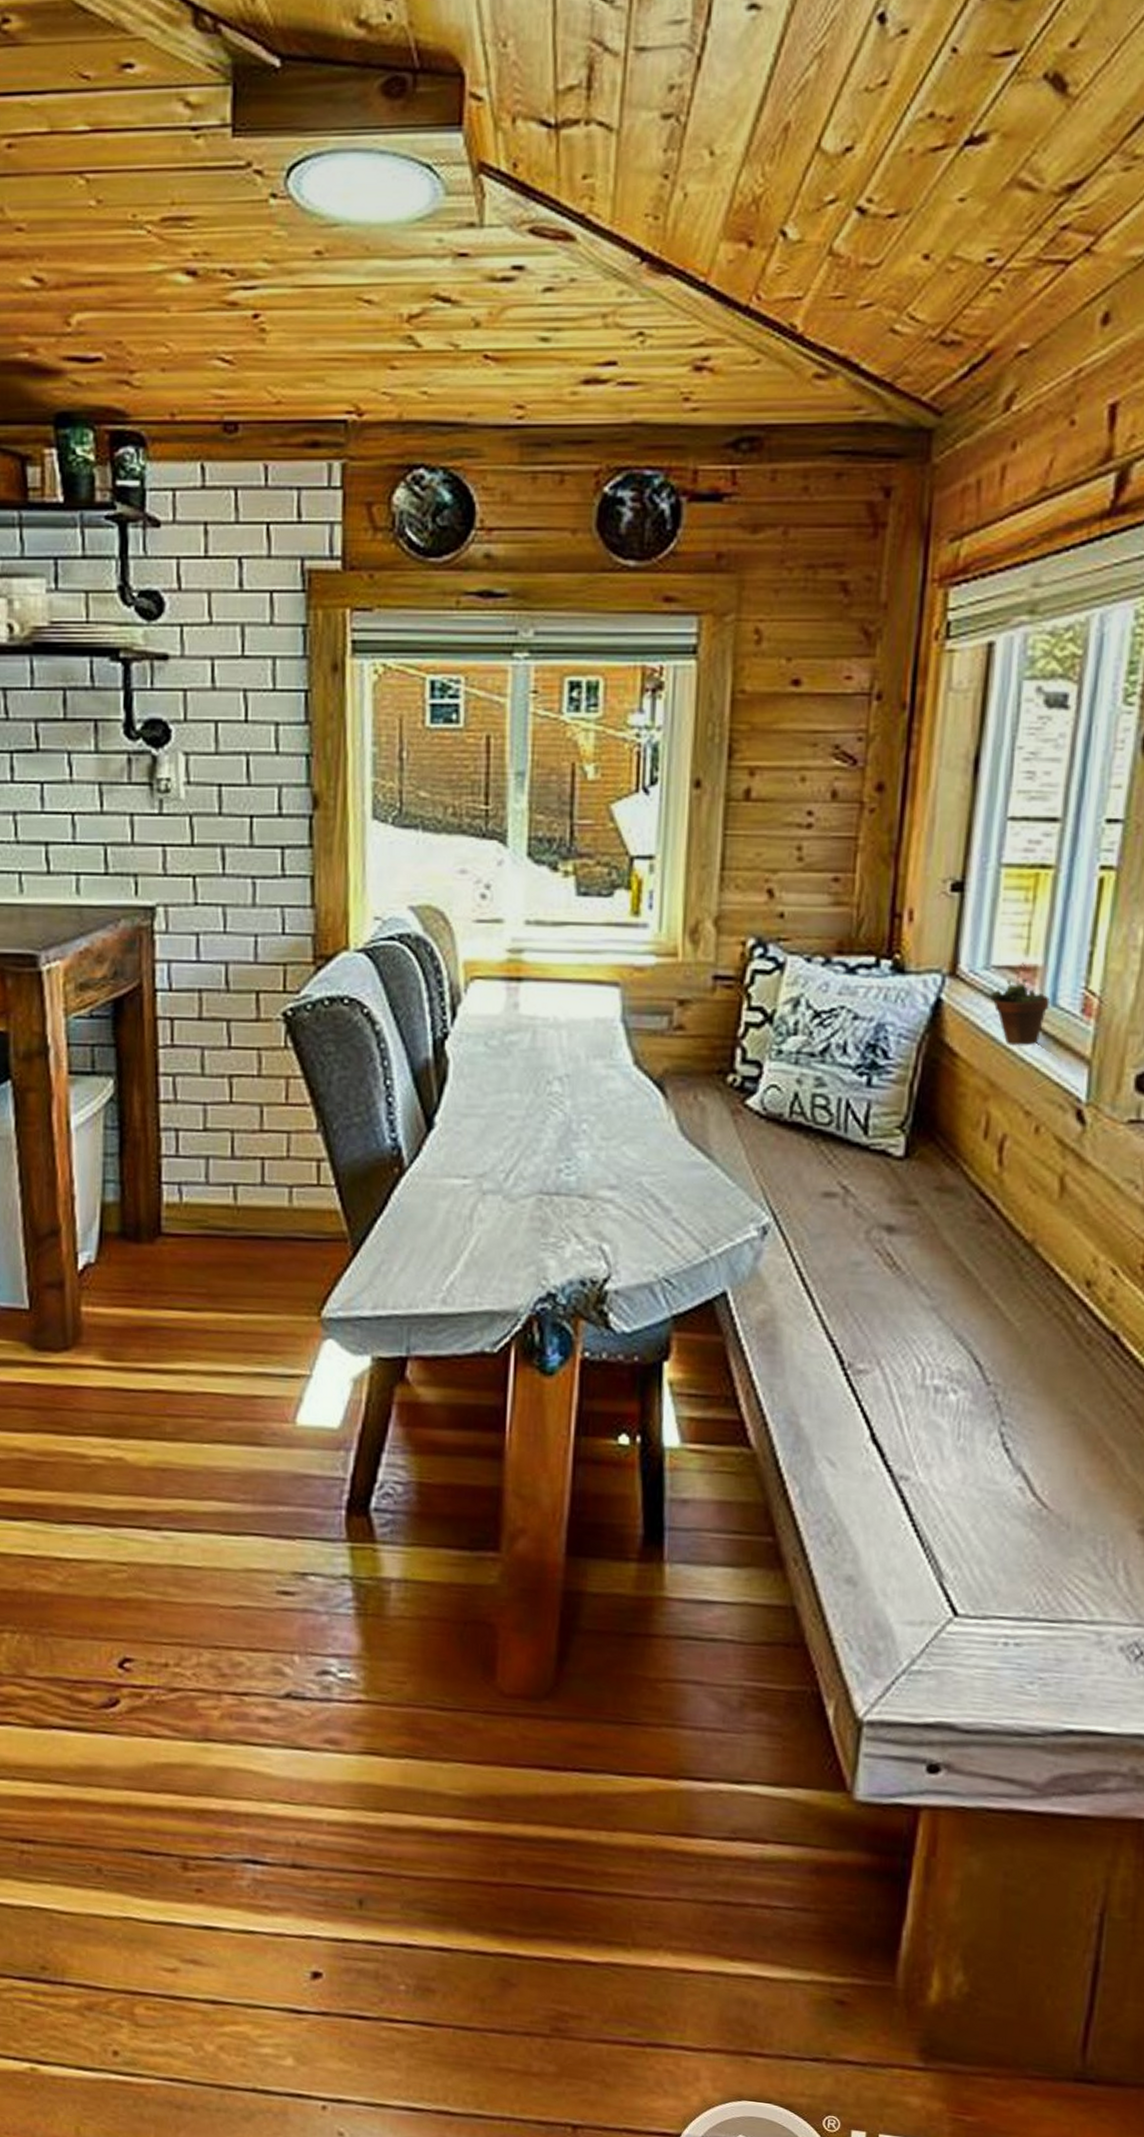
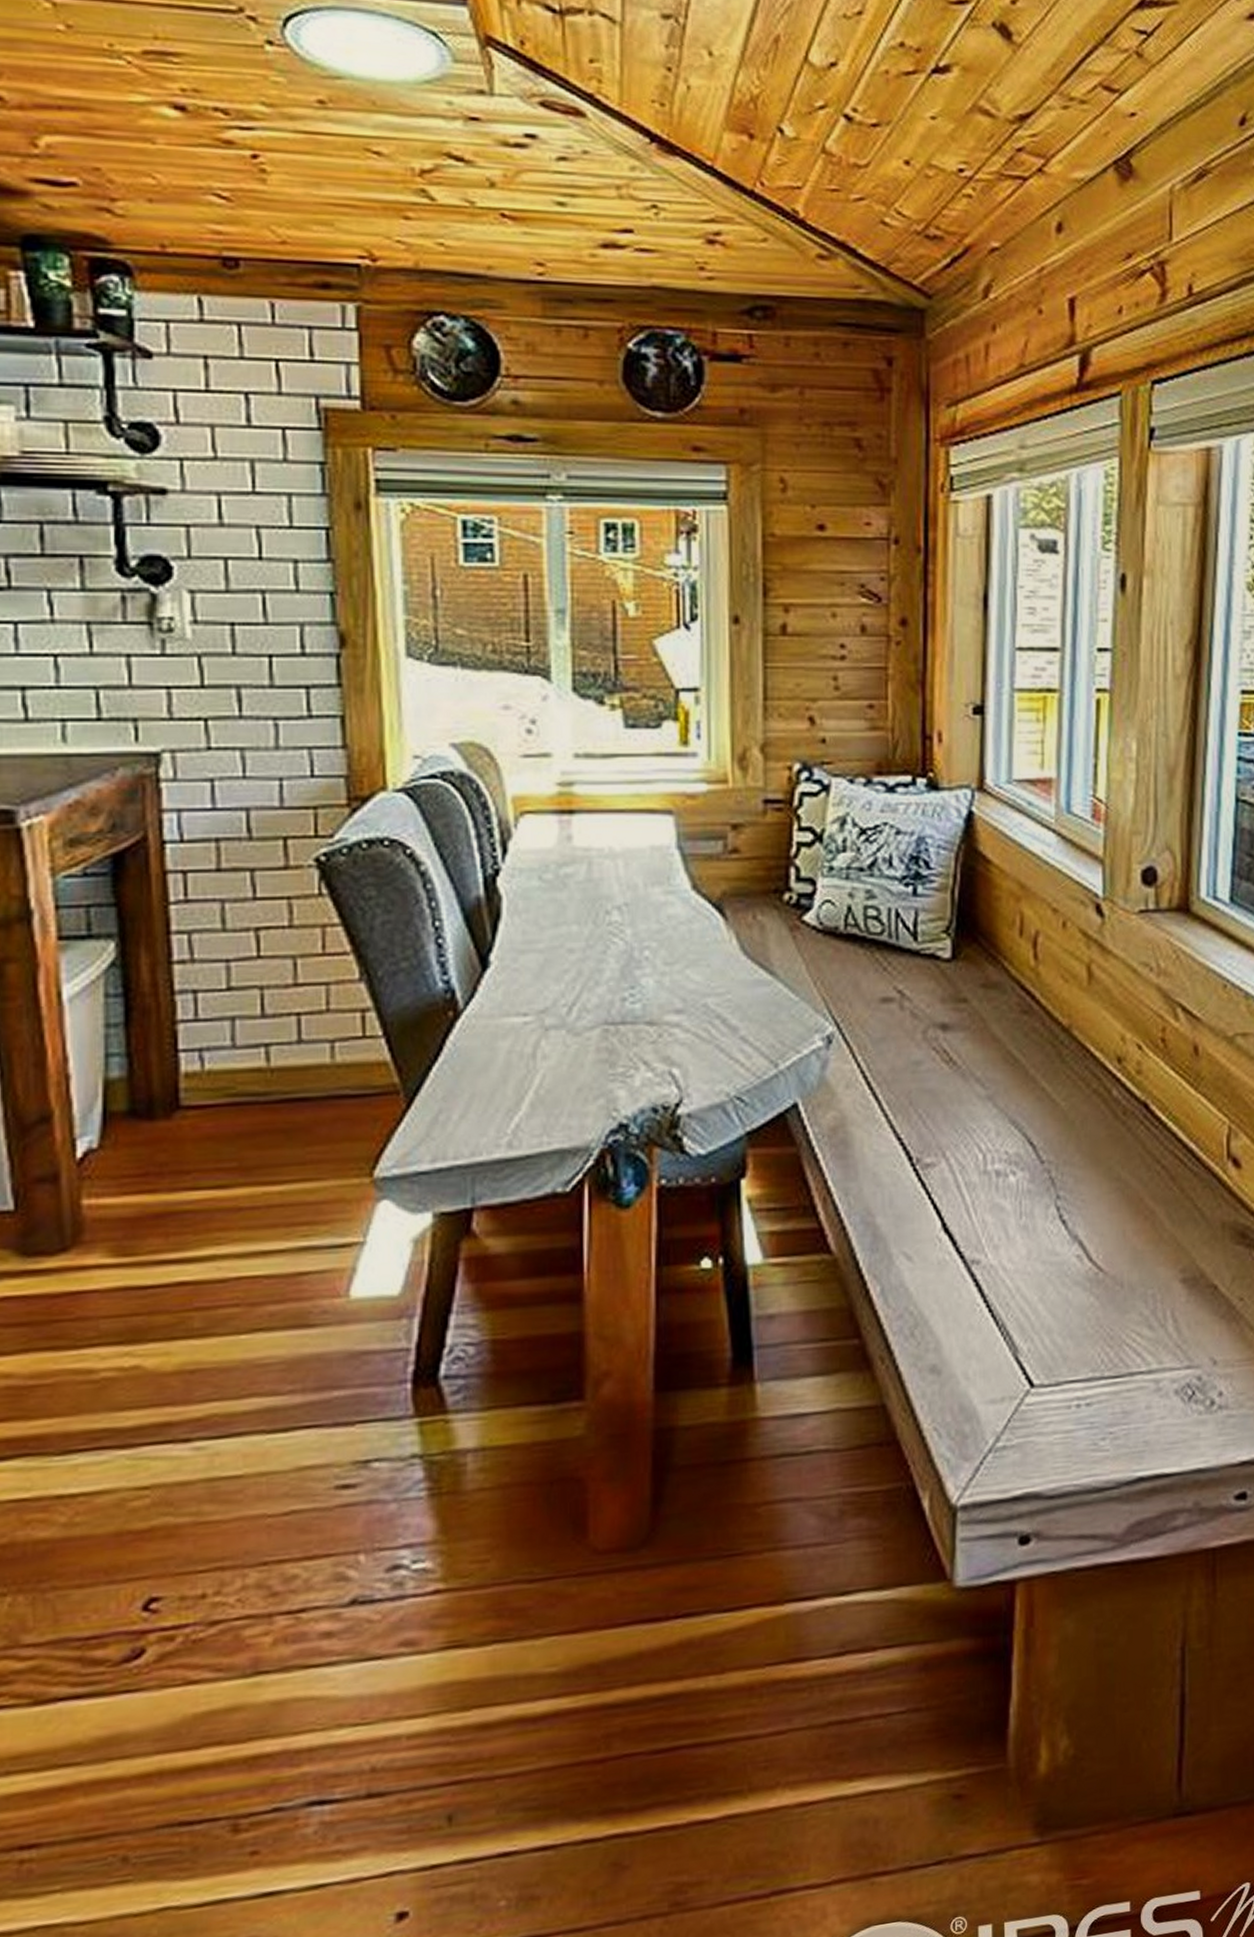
succulent plant: present [989,962,1051,1047] -> none [1013,775,1066,852]

